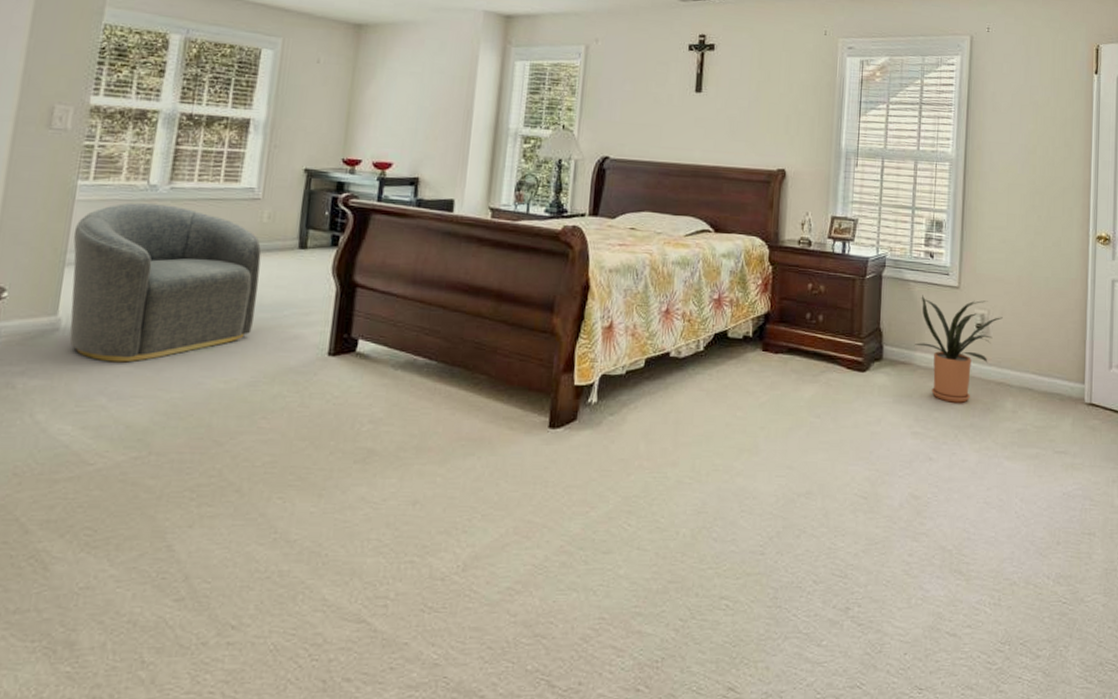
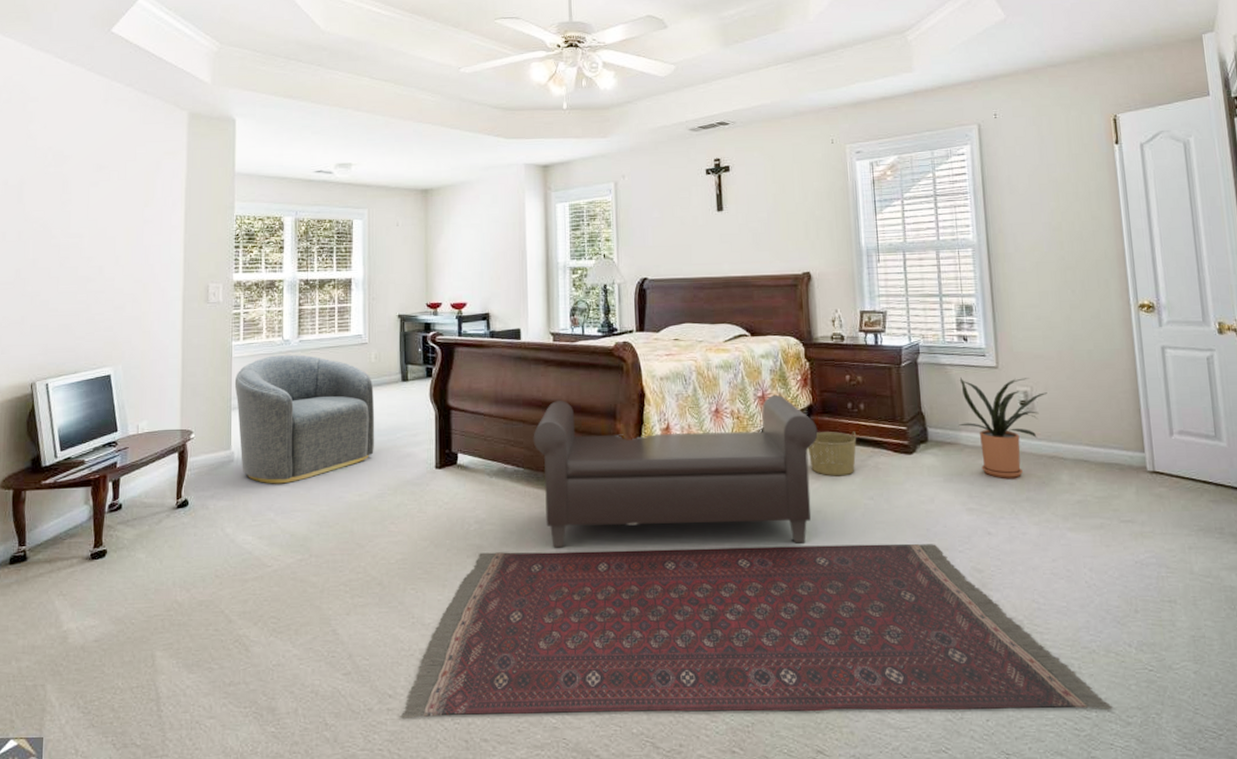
area rug: none [241,458,1026,655] -> present [399,544,1114,719]
ottoman: none [452,286,772,462] -> present [533,394,818,548]
basket: none [759,342,812,391] -> present [808,431,857,476]

